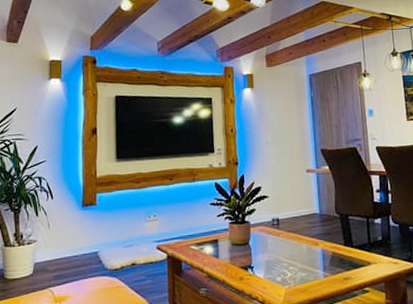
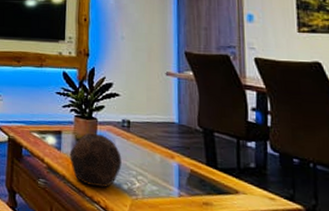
soccer ball: none [227,235,275,285] -> present [69,132,122,188]

